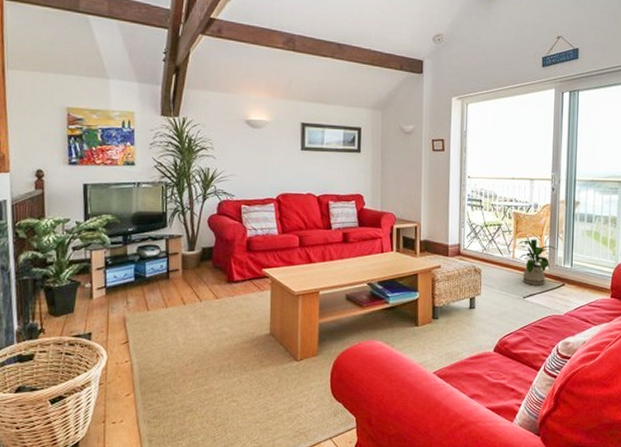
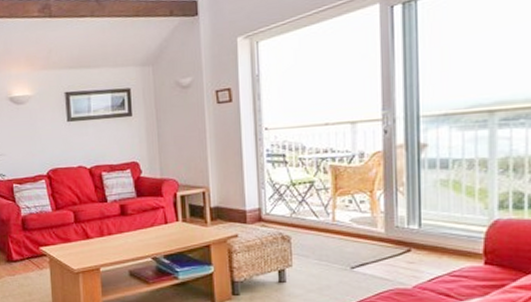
house plant: present [518,239,557,285] -> none [339,196,396,253]

